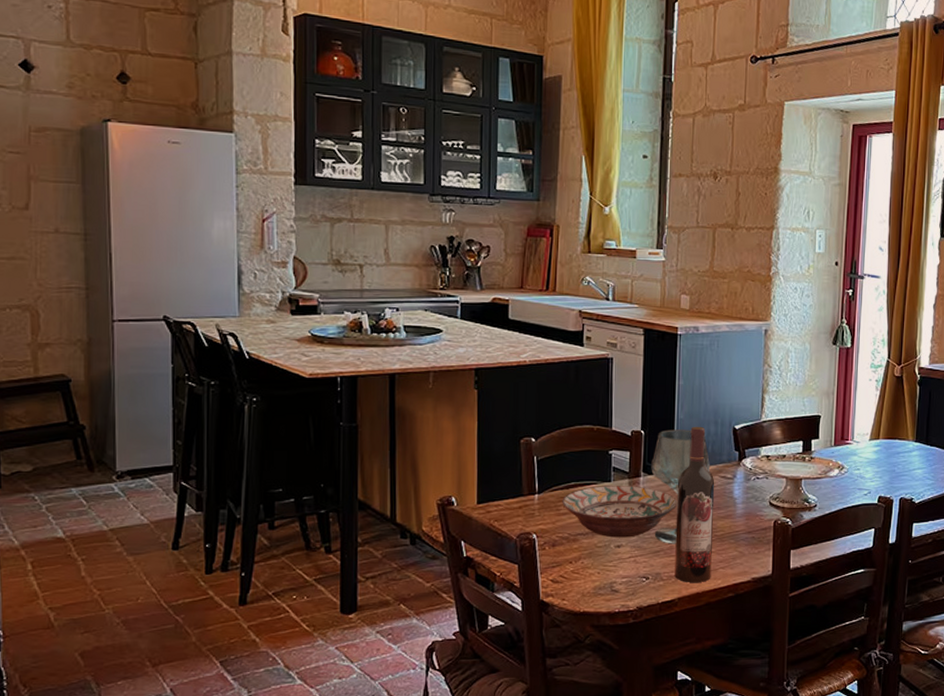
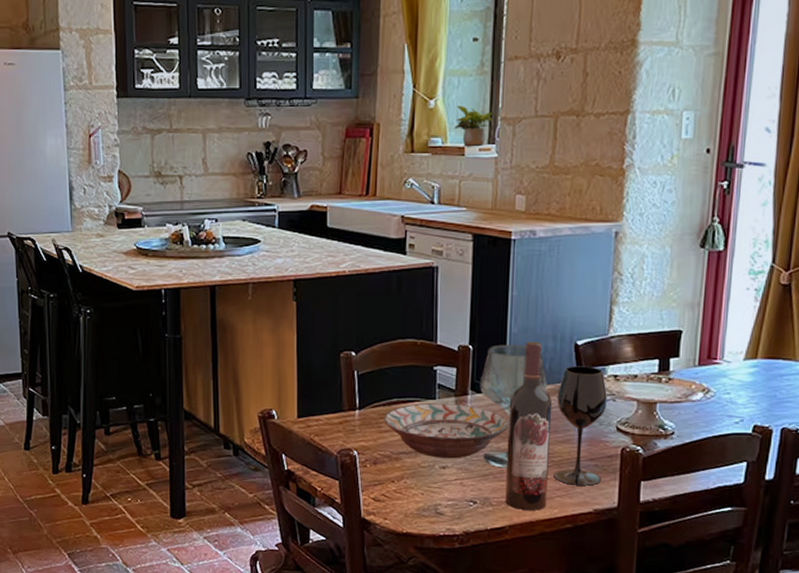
potted plant: none [627,213,661,251] -> present [454,105,493,147]
wineglass: none [717,448,762,557] -> present [553,366,608,486]

